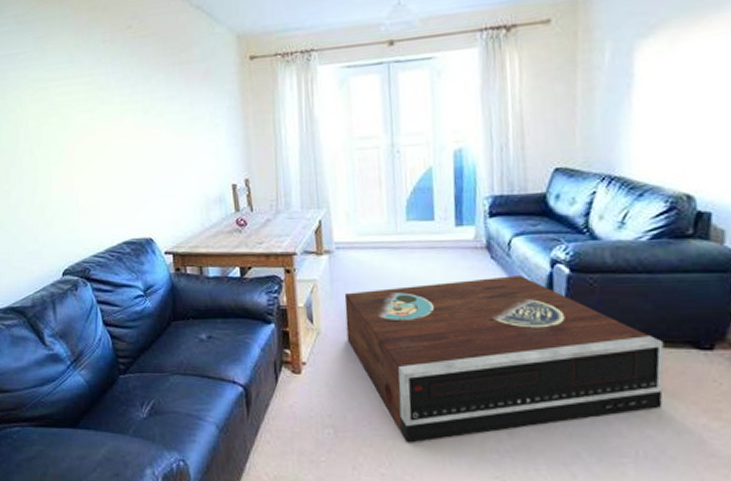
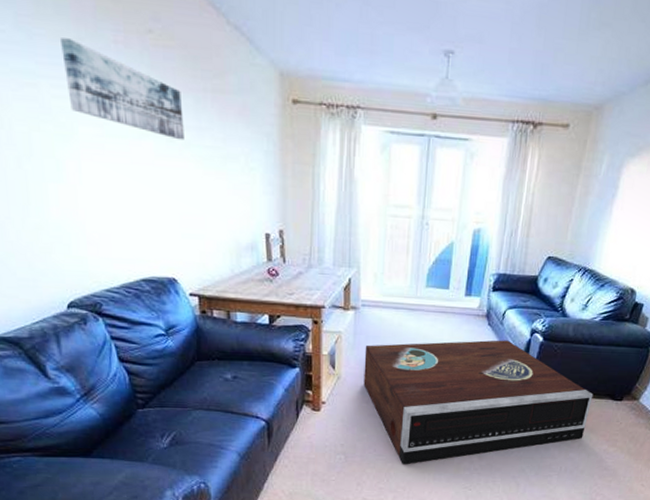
wall art: none [65,47,158,111] -> present [61,38,184,140]

